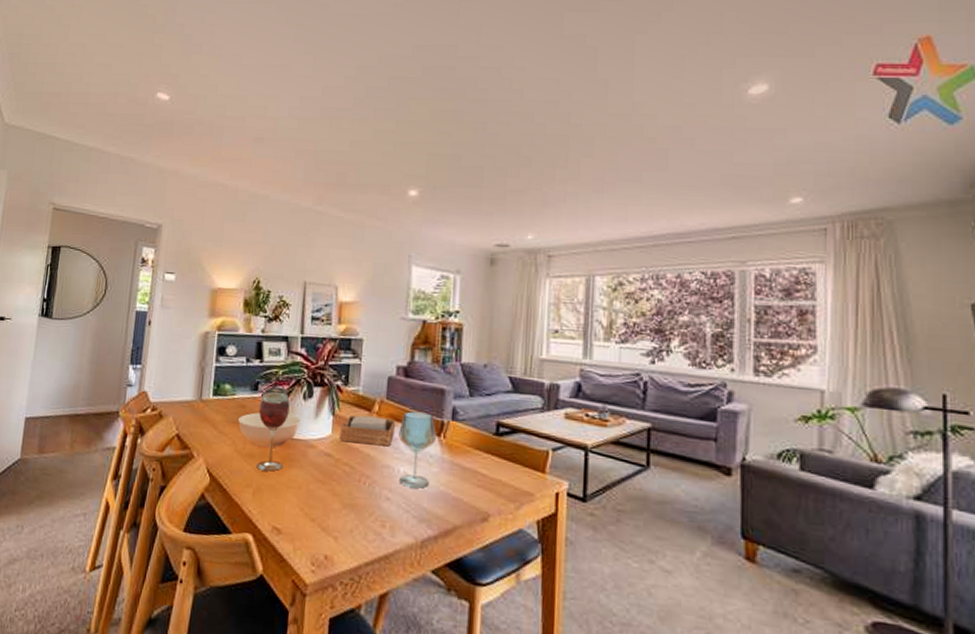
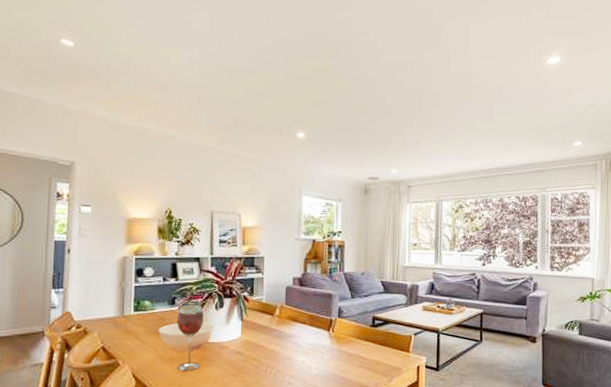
napkin holder: present [339,415,395,447] -> none [248,319,293,342]
wine glass: present [398,411,436,489] -> none [296,313,326,373]

